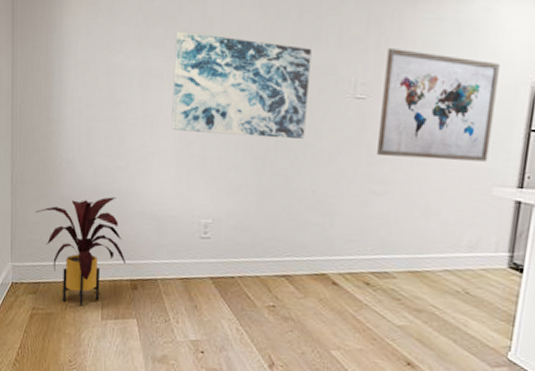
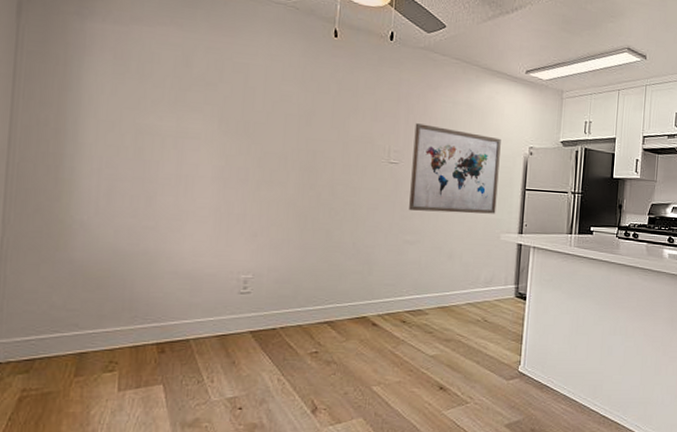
house plant: present [36,197,126,307] -> none [34,258,152,380]
wall art: present [171,31,312,139] -> none [209,97,350,198]

